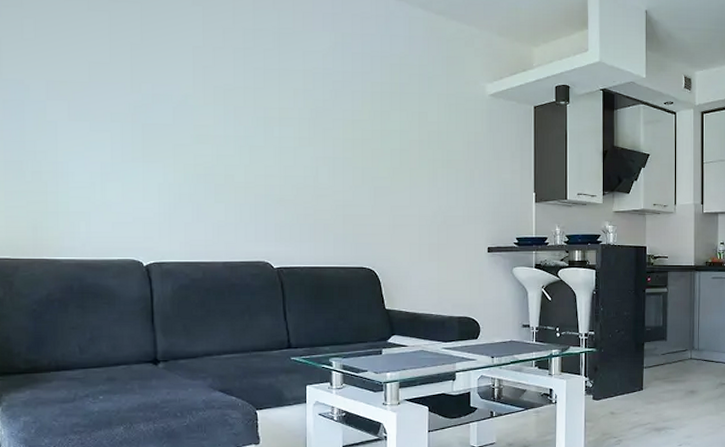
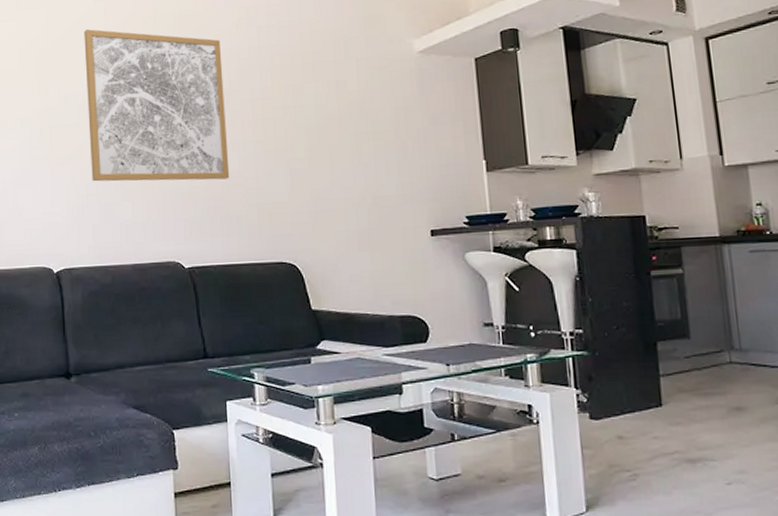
wall art: none [181,32,320,190] -> present [84,29,230,182]

